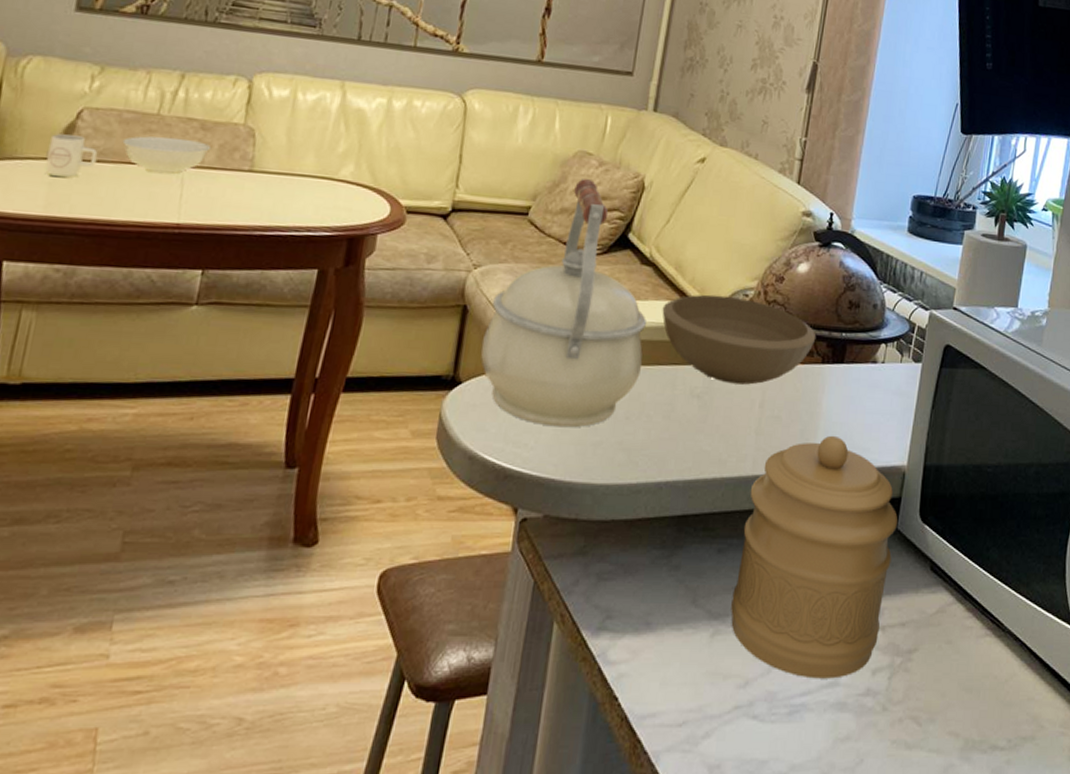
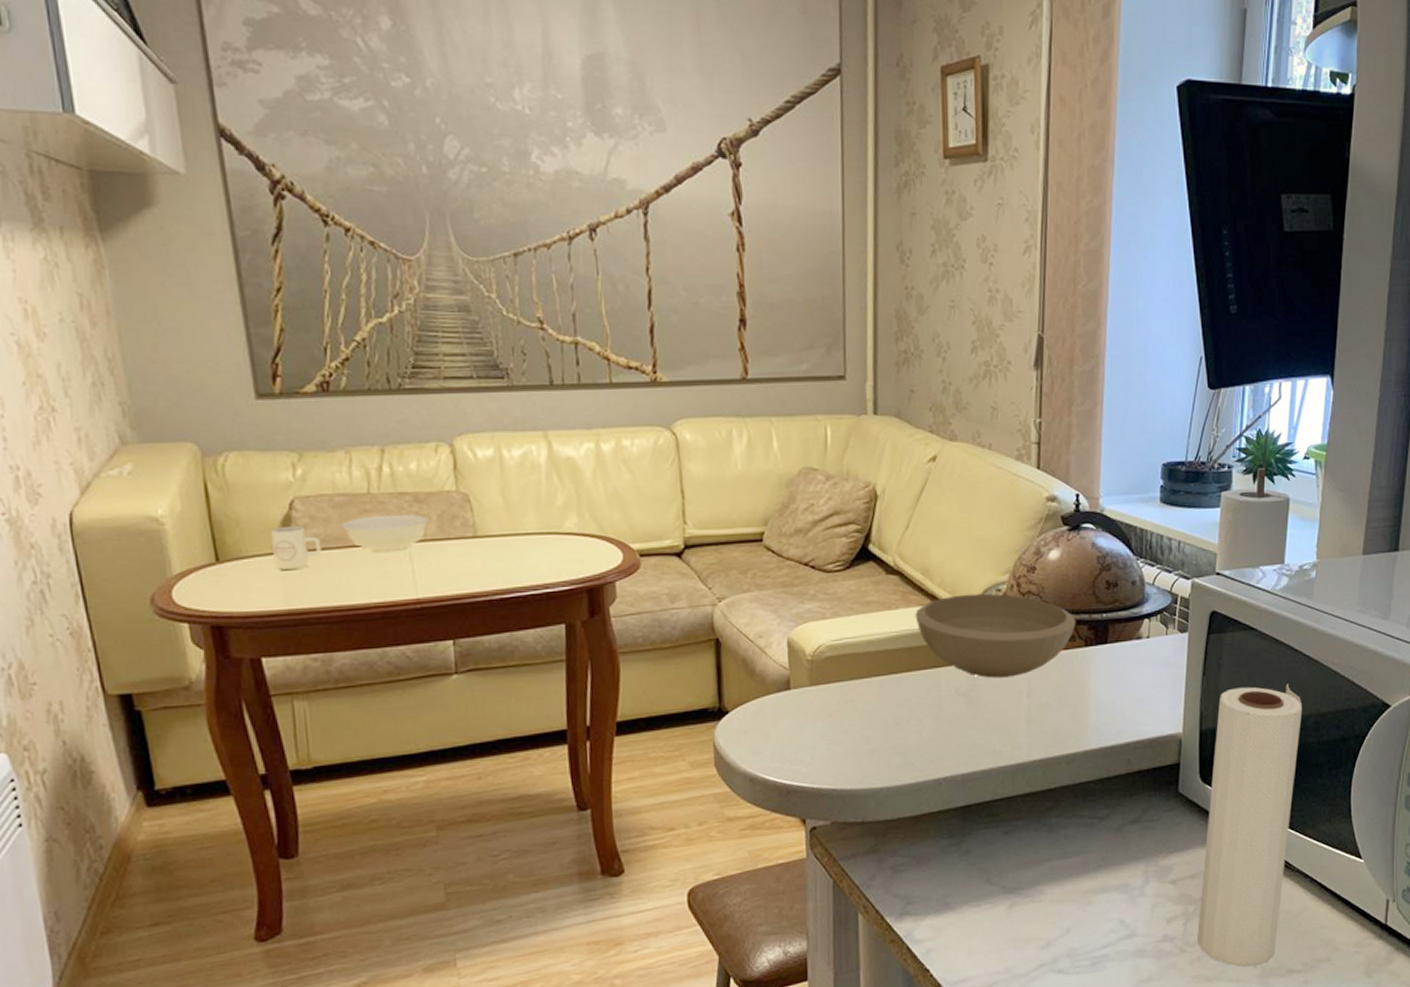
kettle: present [480,179,646,428] -> none [740,496,904,742]
jar: present [731,435,899,679] -> none [1024,713,1179,933]
paper towel roll: none [901,426,1026,737] -> present [1197,684,1303,967]

